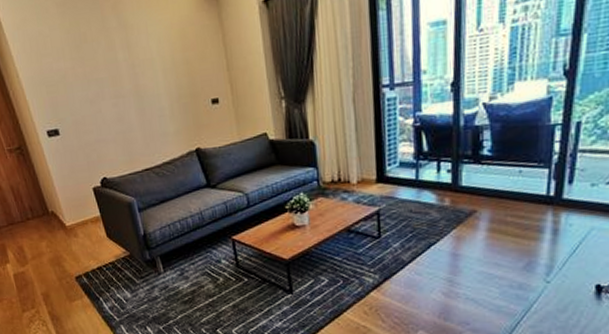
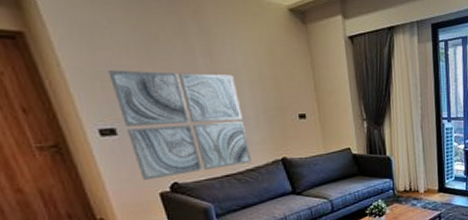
wall art: none [51,64,168,176] -> present [108,71,251,180]

